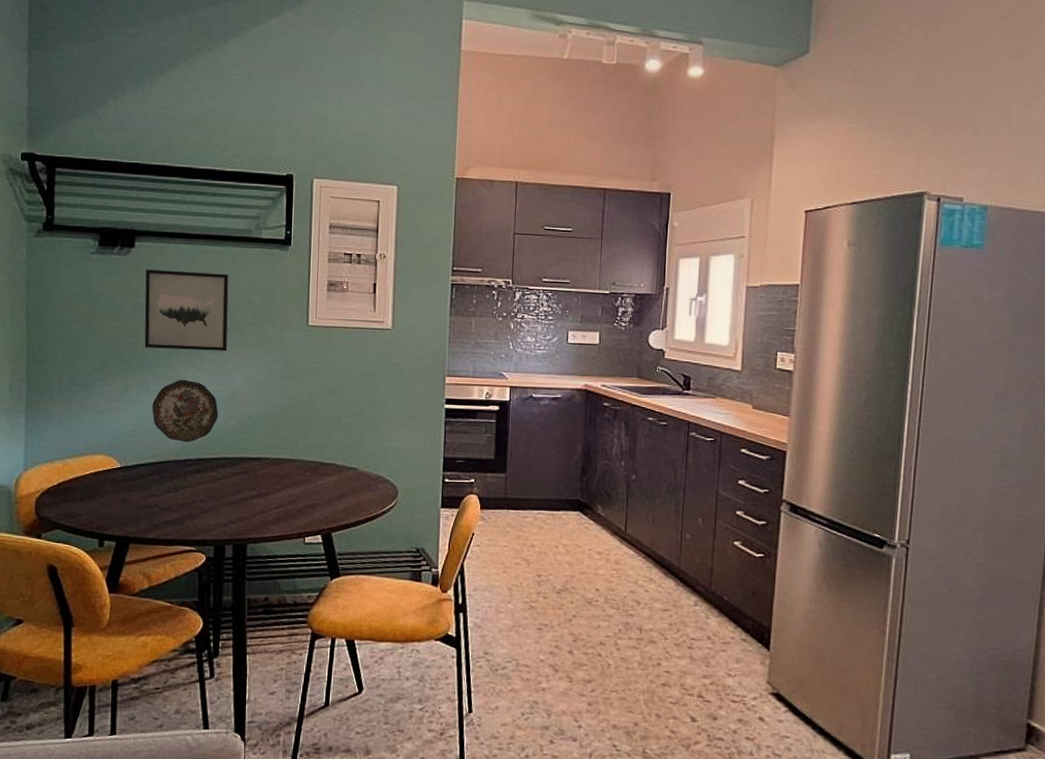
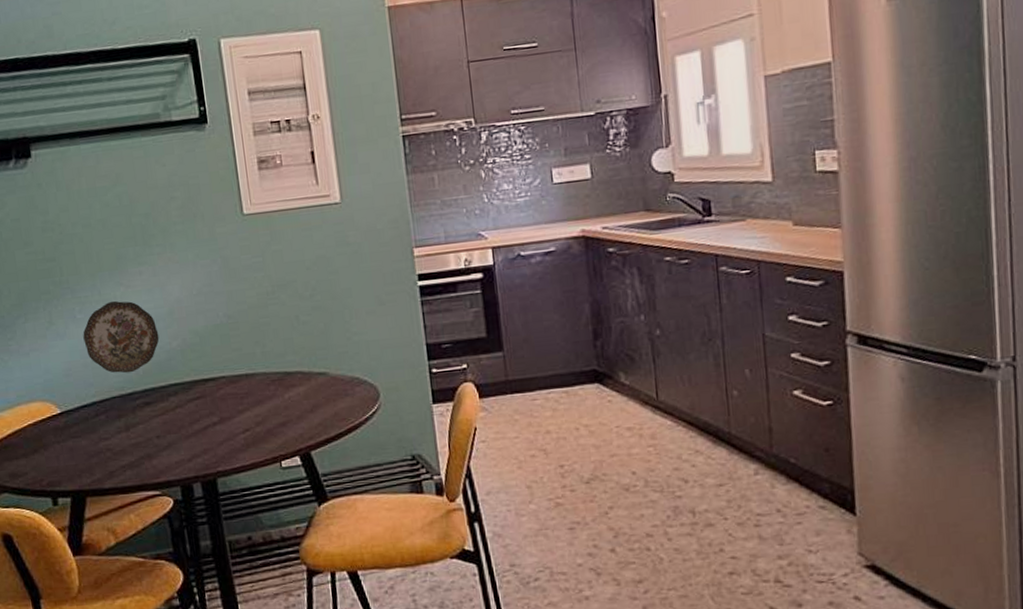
wall art: present [144,269,229,351] -> none [48,170,156,272]

